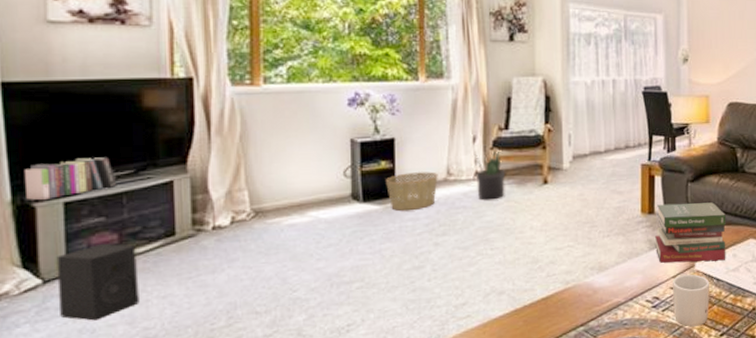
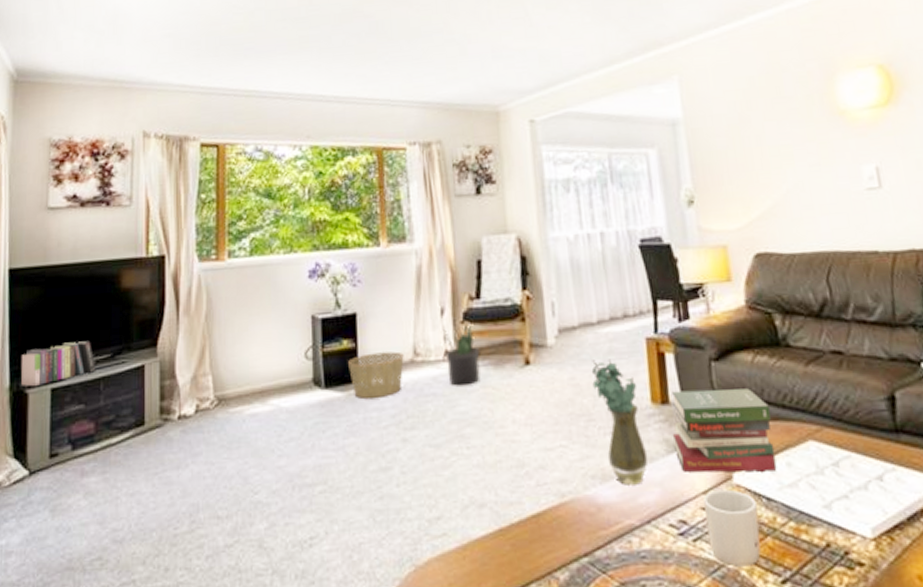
speaker: present [56,243,140,321] -> none [41,432,110,518]
vase: none [597,180,635,274] -> present [591,359,648,485]

